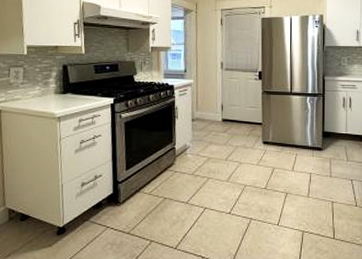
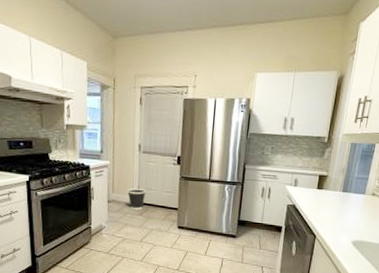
wastebasket: none [211,104,230,127] -> present [127,188,146,210]

